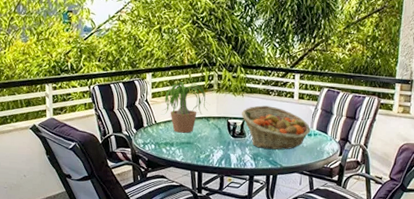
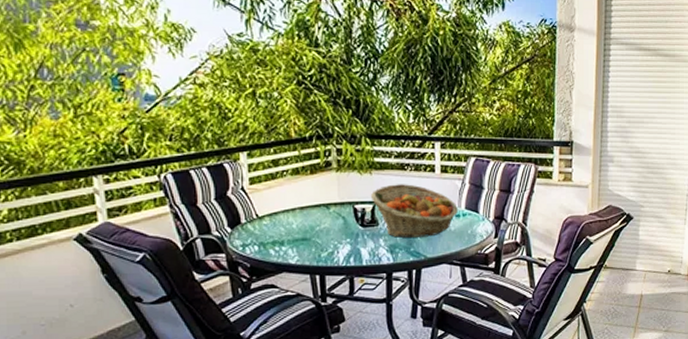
potted plant: present [163,82,210,133] -> none [266,161,329,227]

